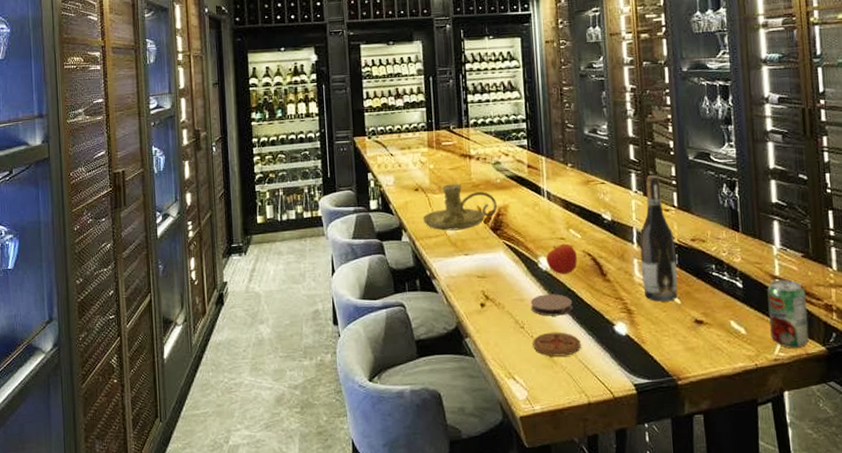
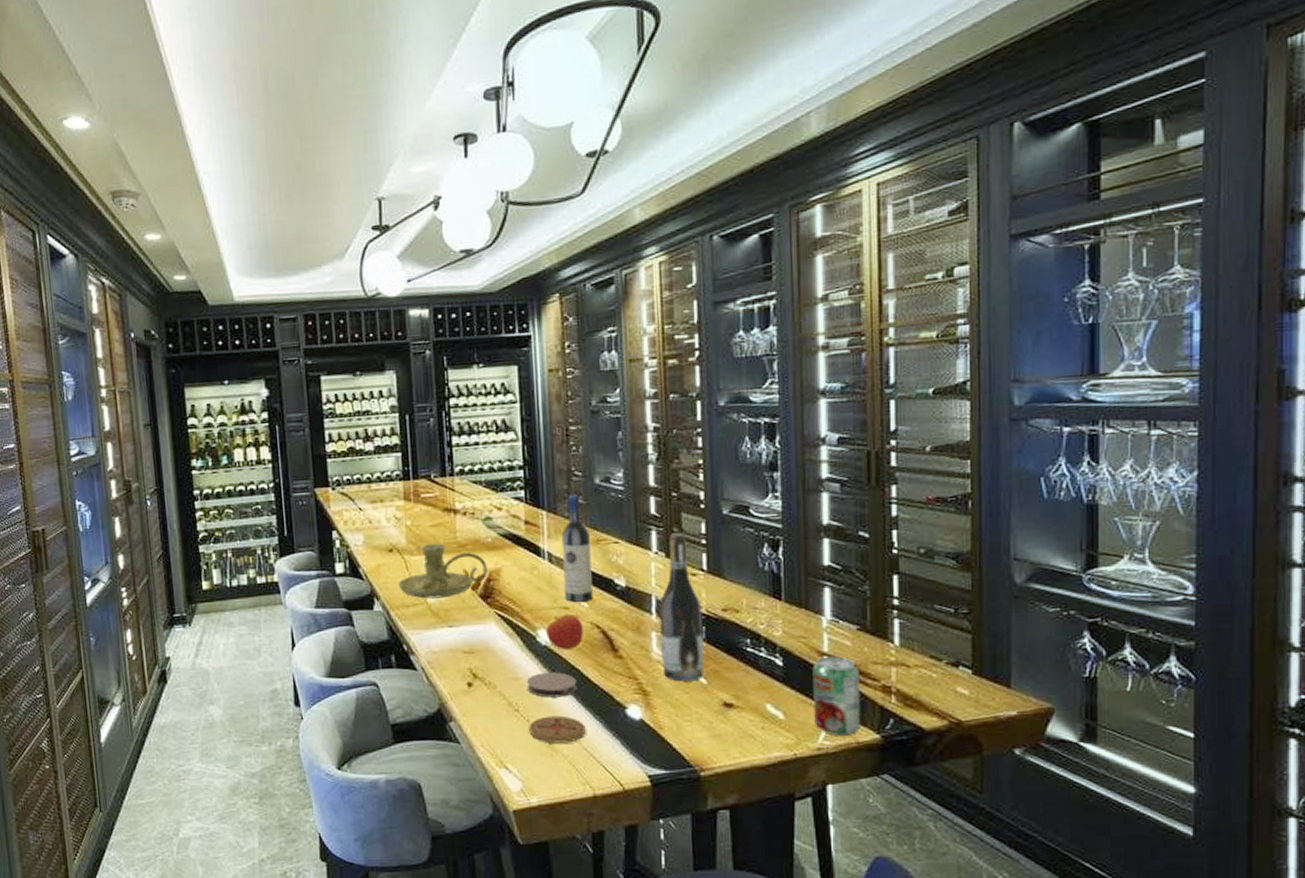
wine bottle: none [557,143,585,233] -> present [561,495,593,602]

